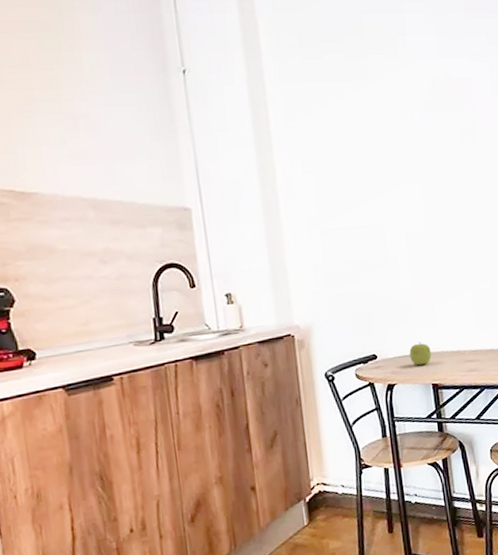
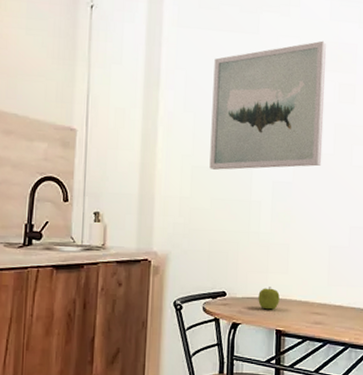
wall art: none [326,79,453,231] -> present [209,40,327,170]

